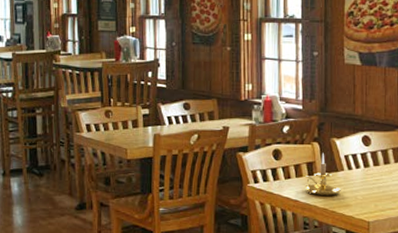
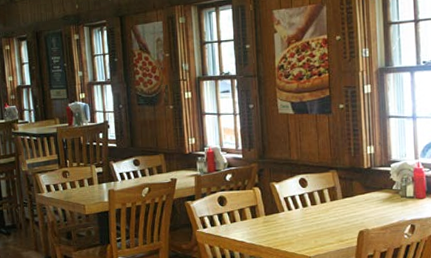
candle holder: present [305,152,342,196] -> none [249,196,284,236]

